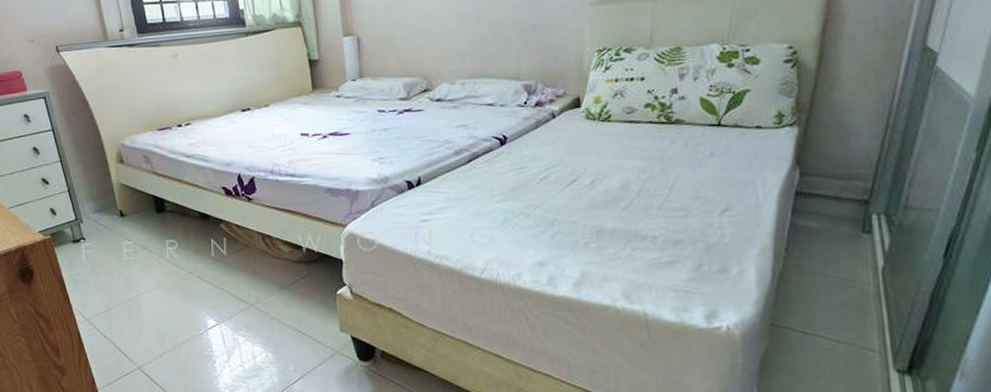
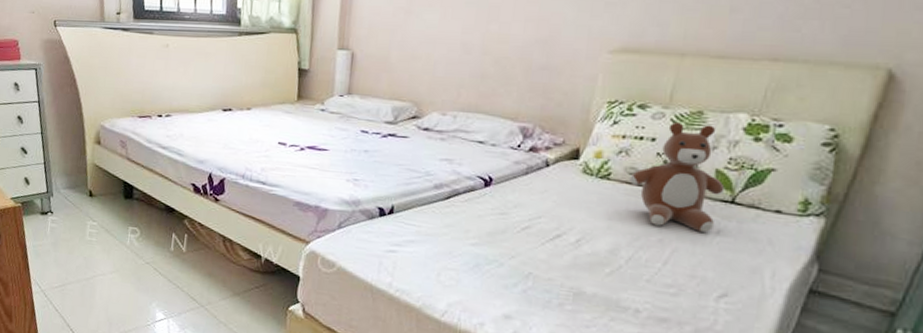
teddy bear: none [626,58,711,157] -> present [628,123,725,232]

